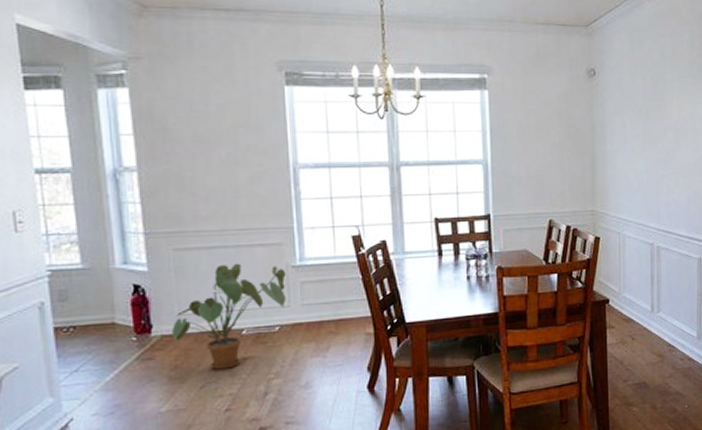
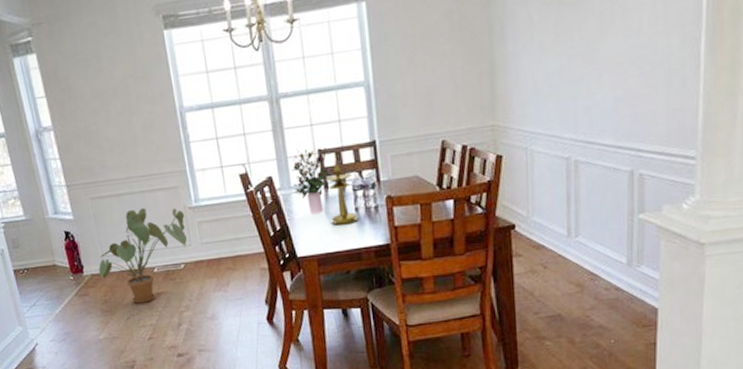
bouquet: none [406,216,447,281] -> present [291,147,332,215]
candlestick: none [439,229,470,293] -> present [325,160,359,226]

